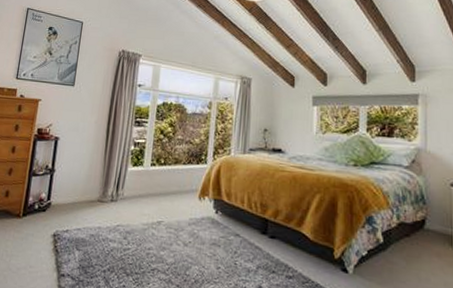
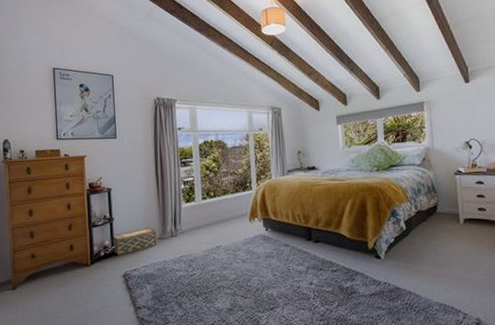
woven basket: none [47,186,97,212] -> present [111,227,158,255]

